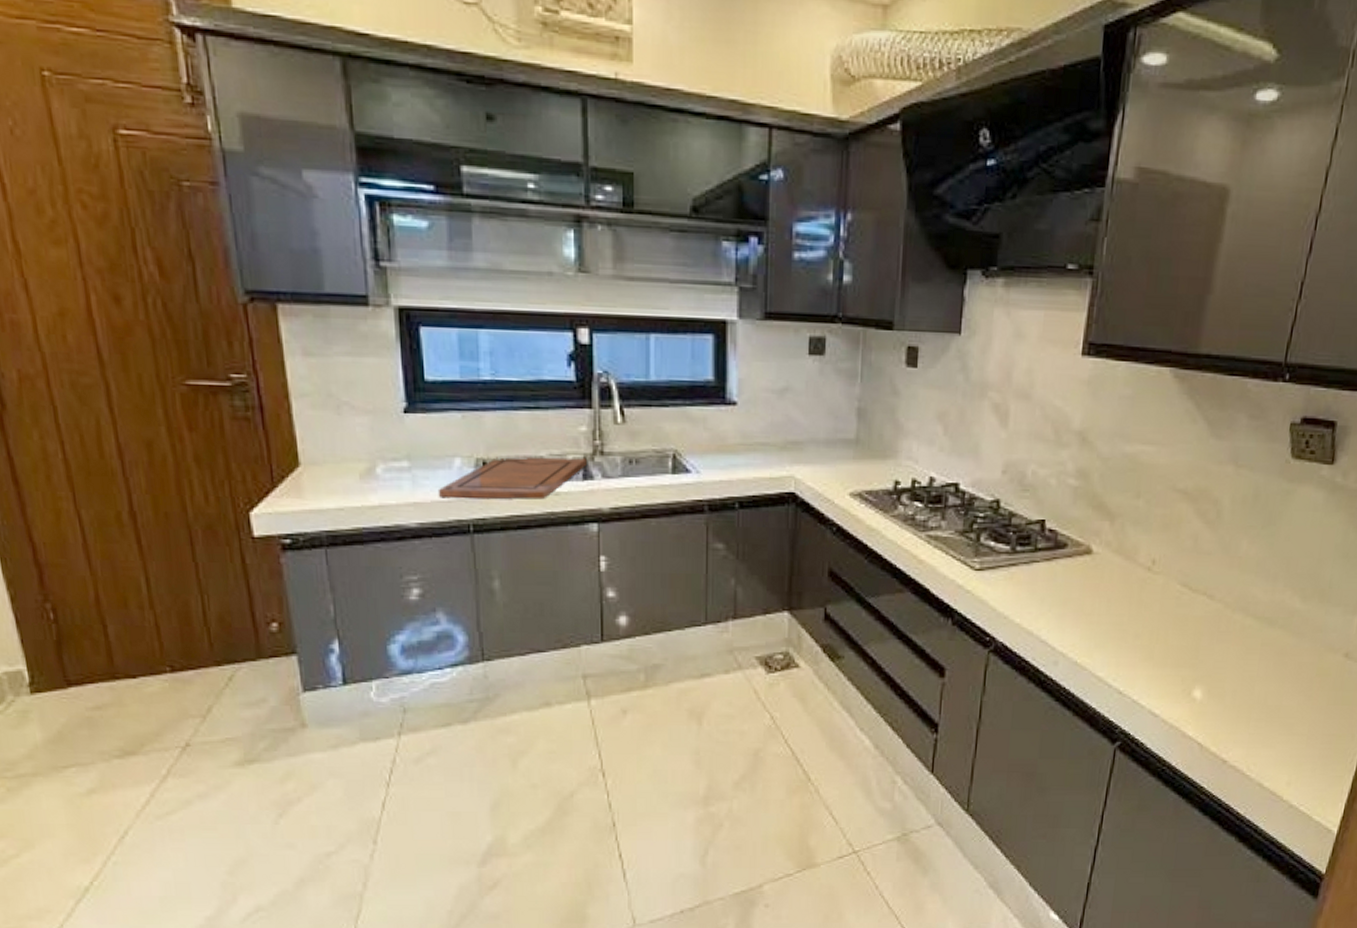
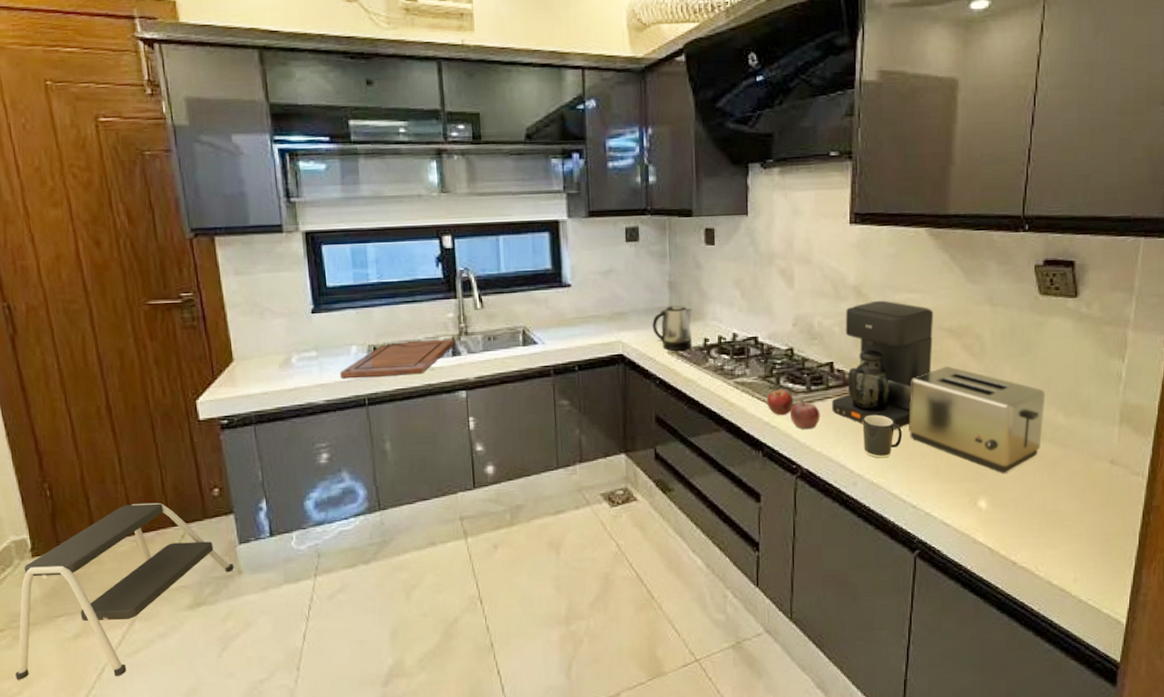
step stool: none [10,635,296,841] -> present [15,502,234,680]
kettle: none [833,438,884,493] -> present [652,305,693,351]
fruit: none [962,547,995,579] -> present [766,389,794,416]
fruit: none [989,560,1024,596] -> present [790,399,820,429]
coffee maker: none [1038,450,1169,604] -> present [832,300,934,430]
mug: none [1070,584,1117,636] -> present [862,414,903,458]
toaster: none [1124,533,1284,660] -> present [908,365,1046,473]

